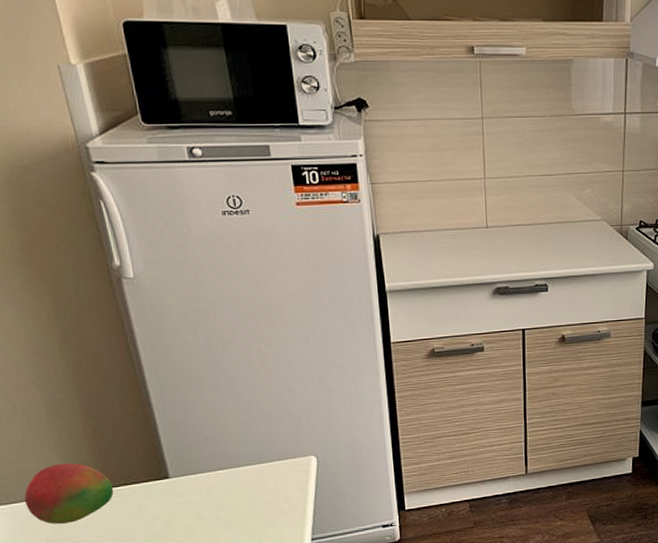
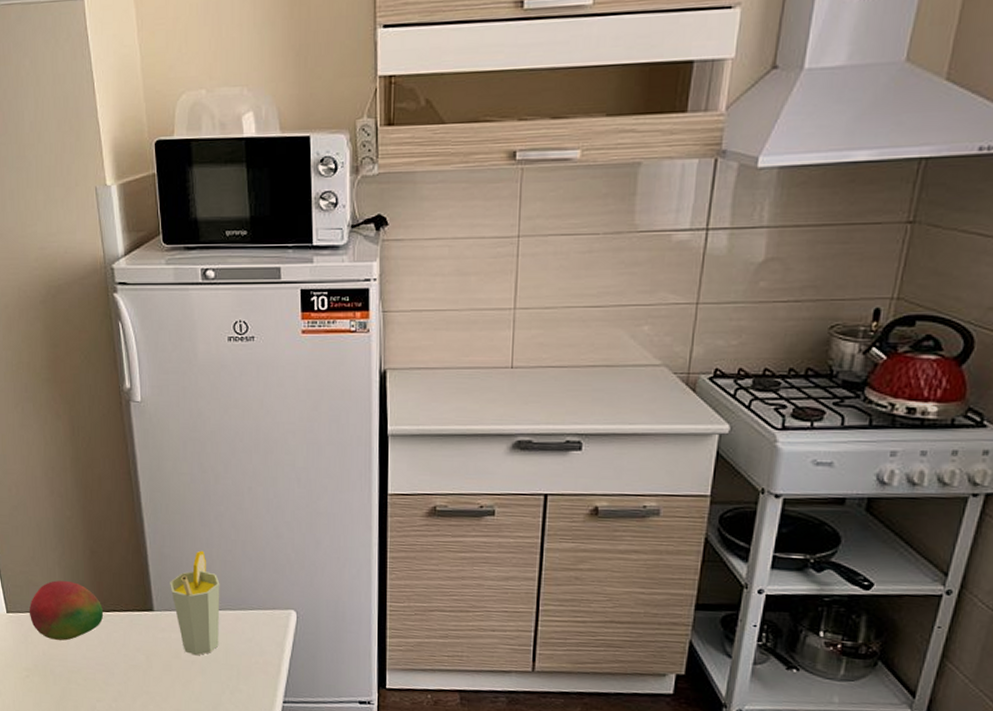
cup: none [184,414,242,513] -> present [170,550,220,656]

